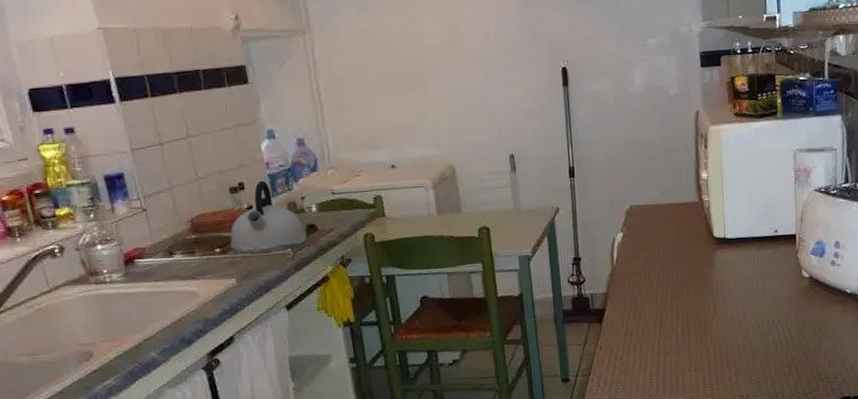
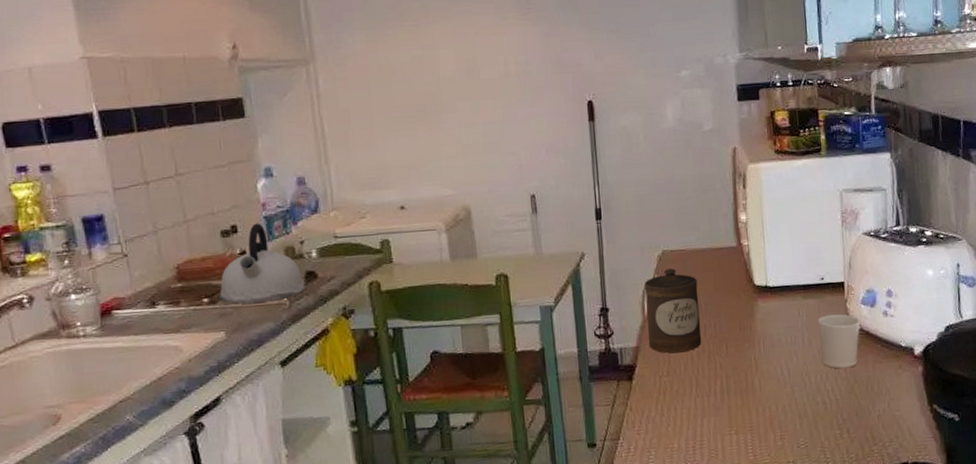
canister: none [613,222,665,299] -> present [644,268,702,353]
cup: none [771,263,810,313] -> present [818,314,860,369]

